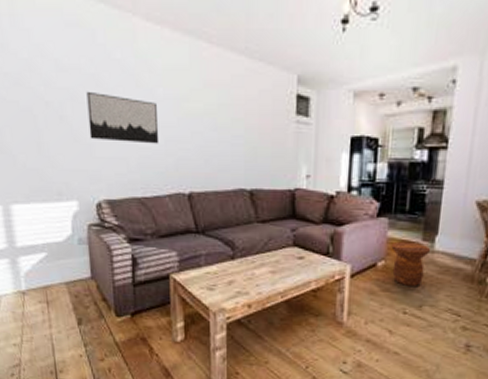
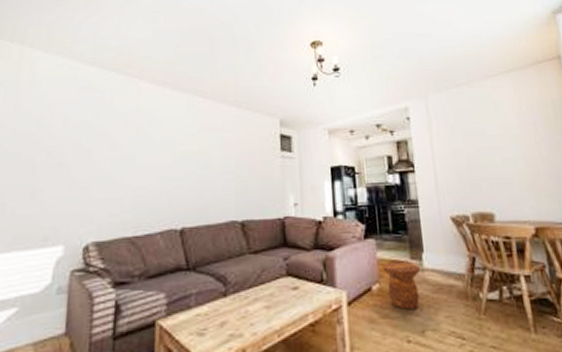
wall art: present [86,91,160,144] -> none [86,140,155,184]

